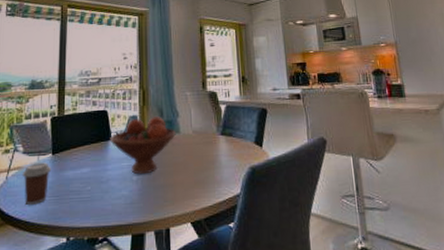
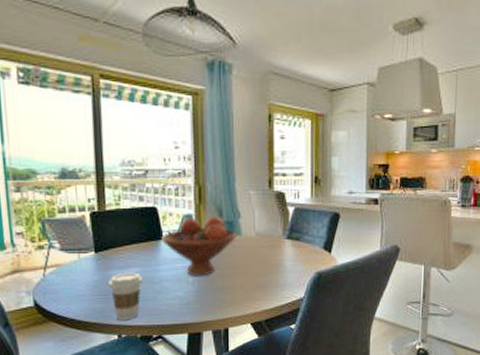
coffee cup: present [22,162,52,205] -> none [61,260,96,303]
coffee cup: none [62,172,92,222] -> present [109,272,143,320]

